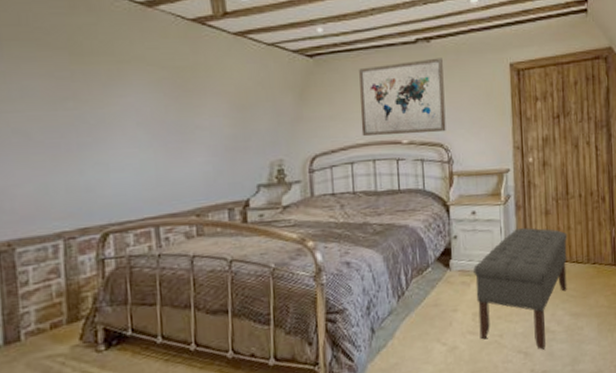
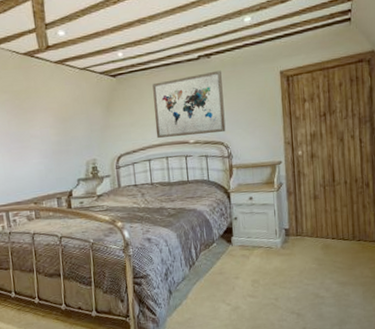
bench: present [473,228,567,350] -> none [252,210,335,312]

